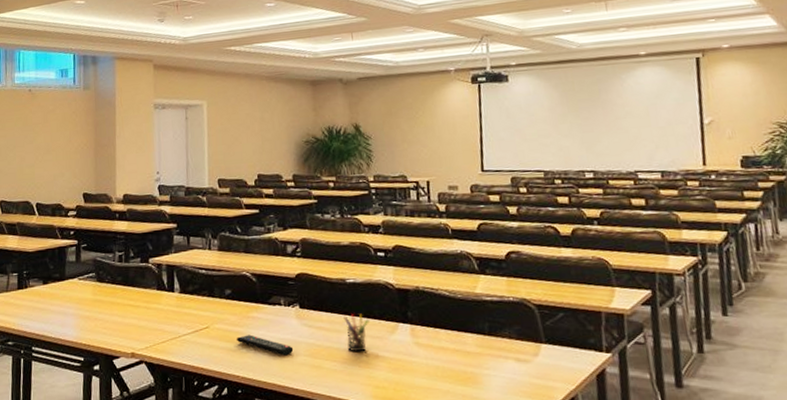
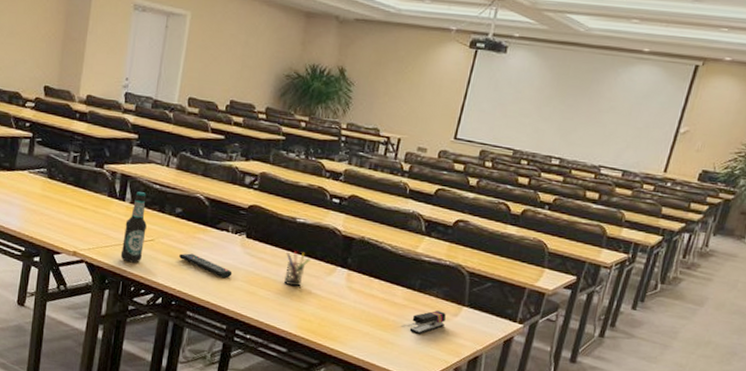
bottle: none [178,279,200,355] -> present [120,192,147,263]
stapler: none [491,353,527,383] -> present [409,310,446,334]

